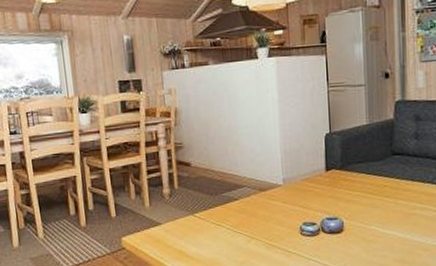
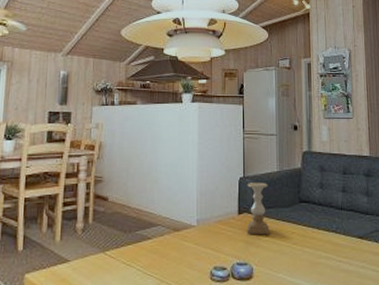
candle holder: none [334,137,361,191] -> present [247,183,270,235]

